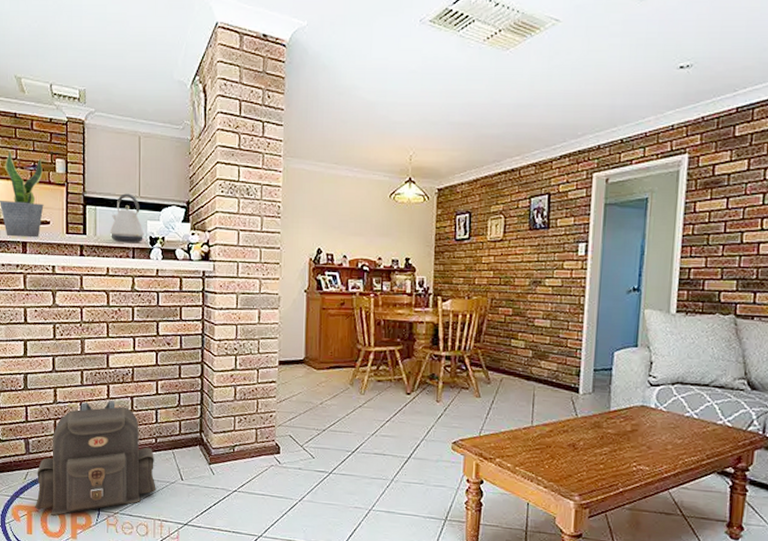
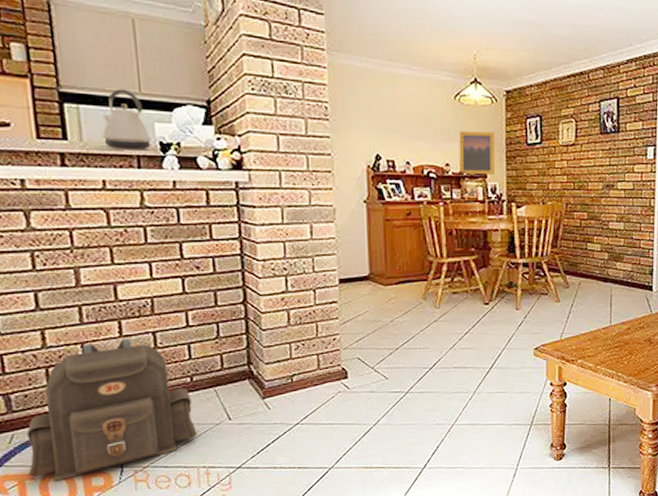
picture frame: none [390,227,425,270] -> present [459,131,494,176]

